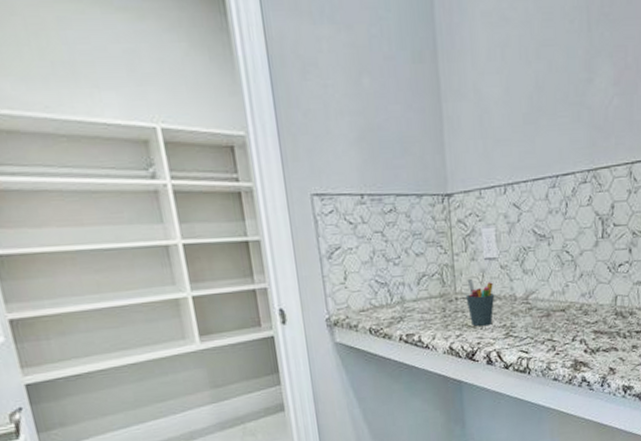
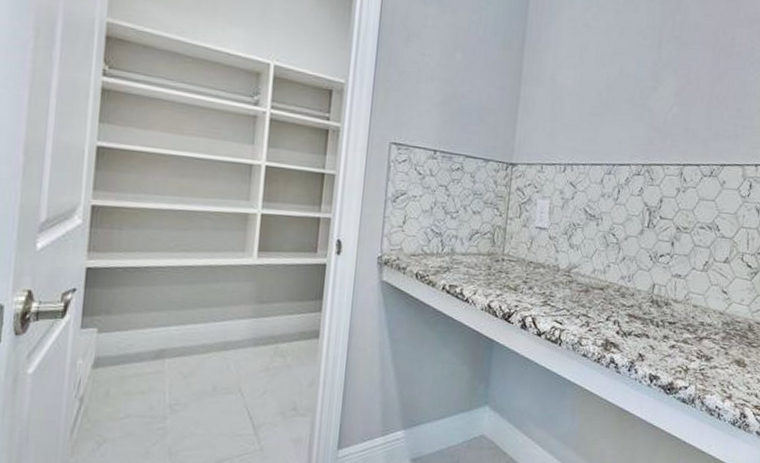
pen holder: present [465,279,495,326] -> none [511,244,540,290]

